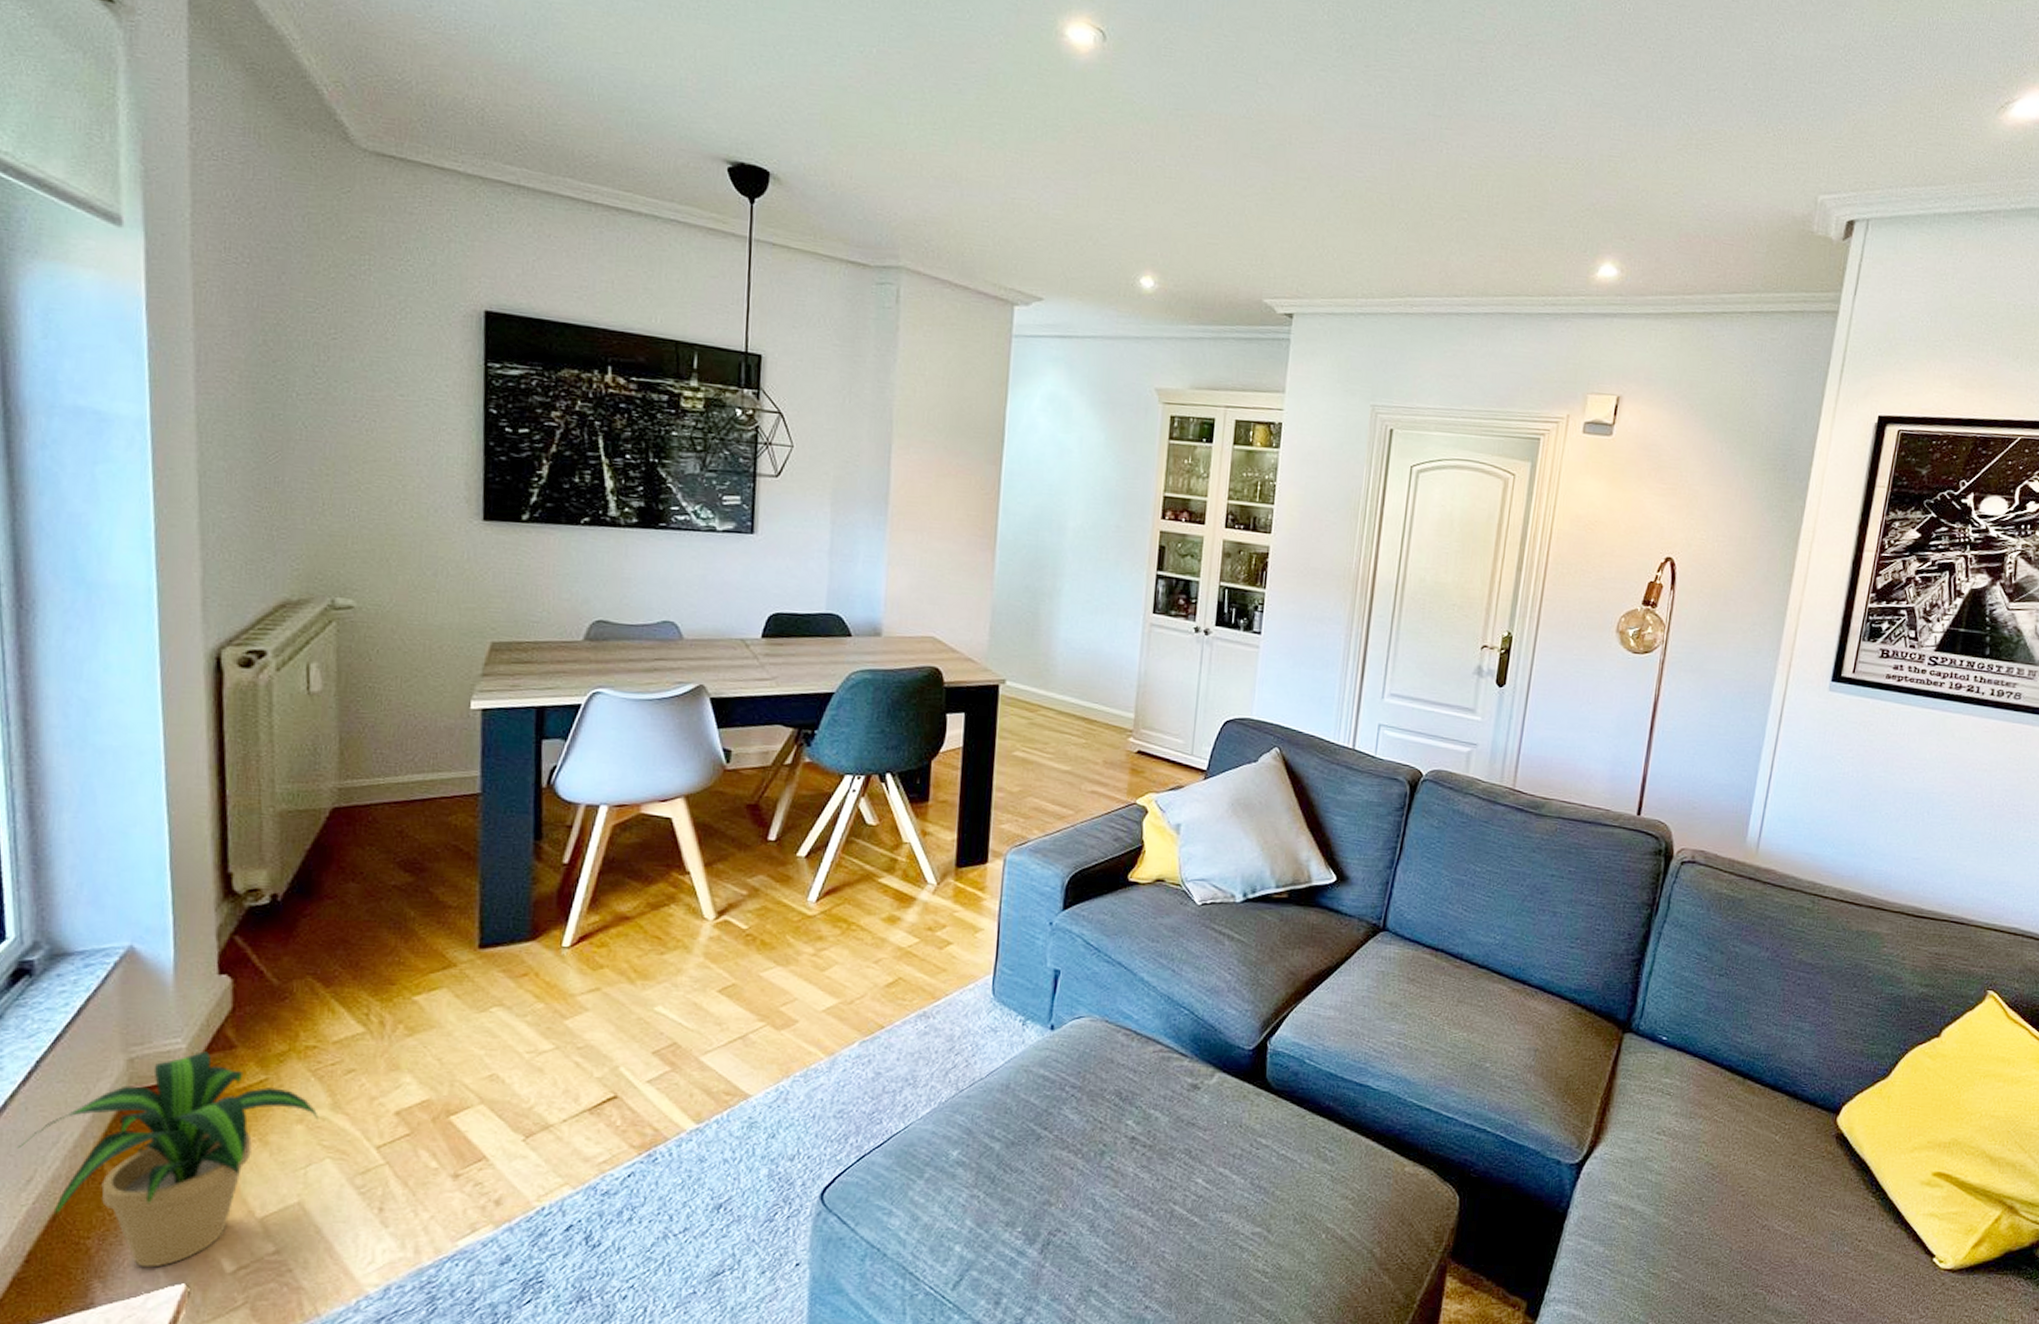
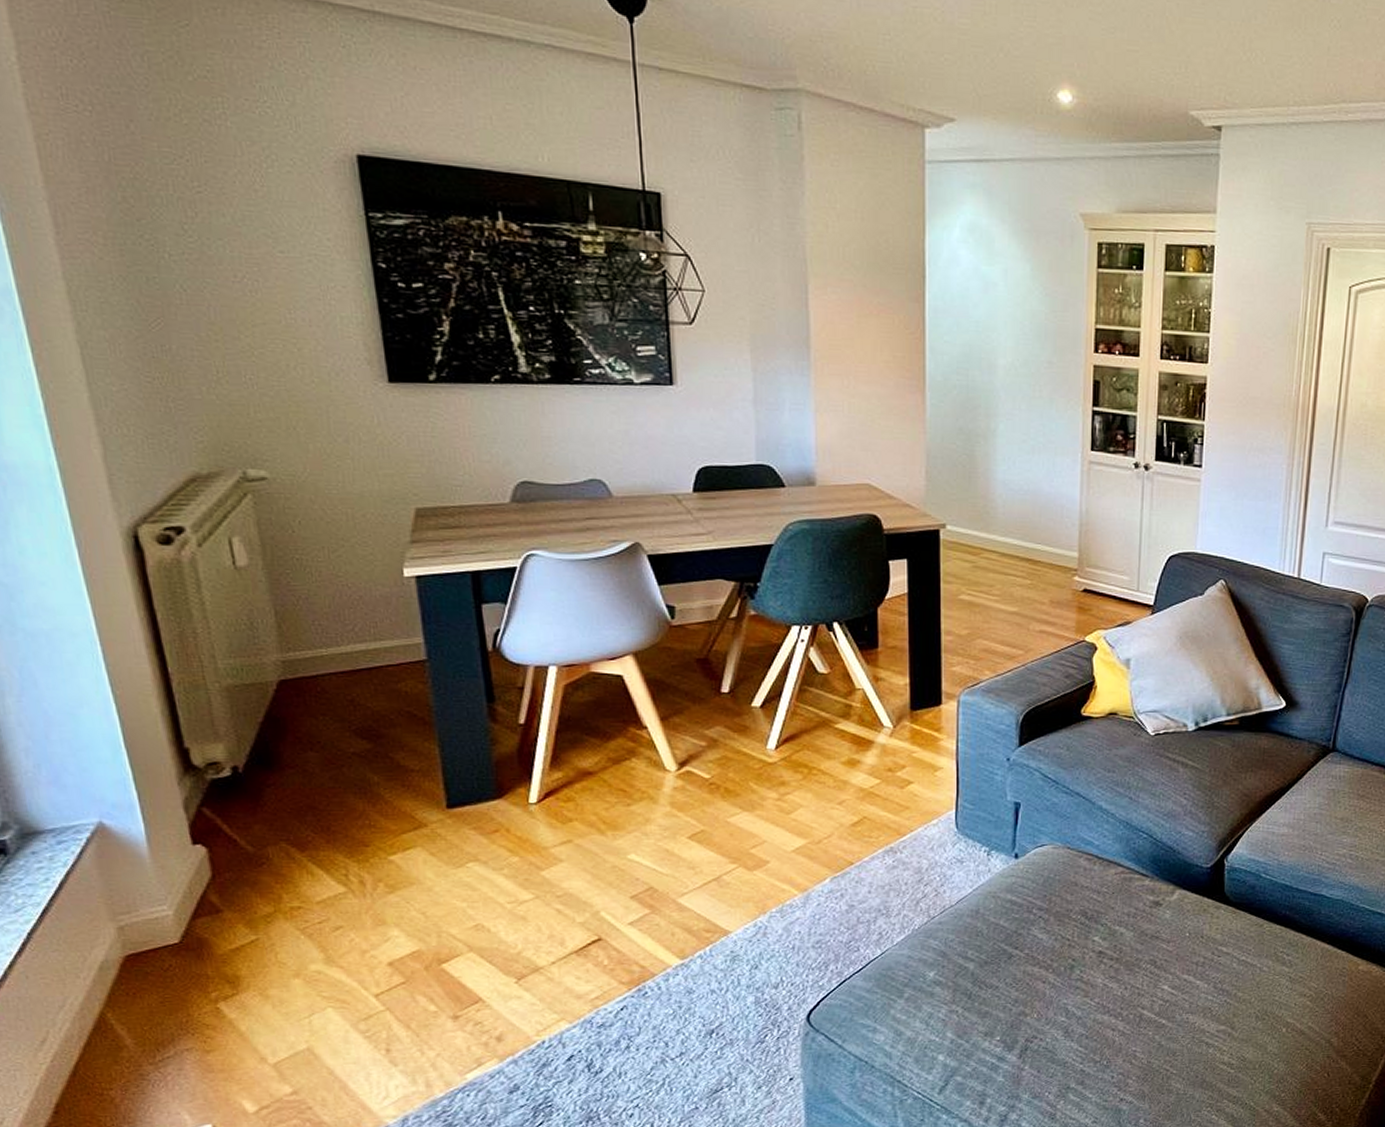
potted plant: present [16,1051,319,1268] -> none [24,917,314,1112]

